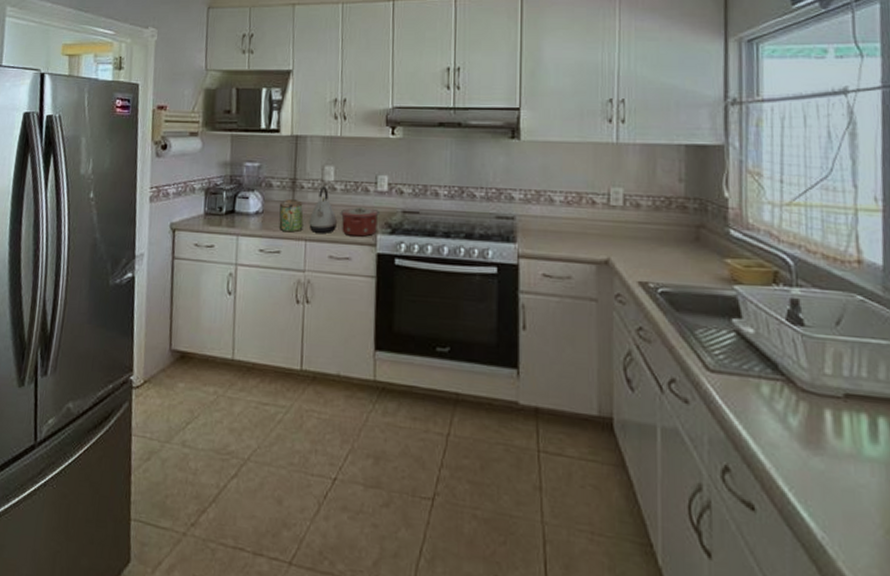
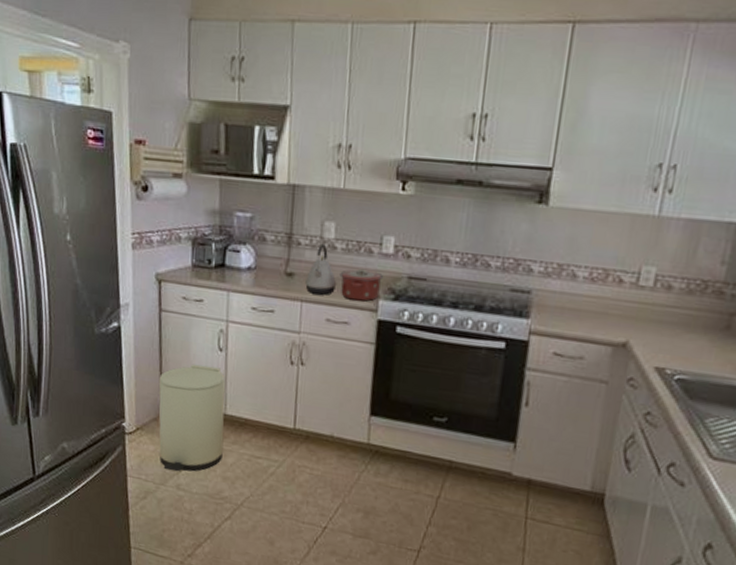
pedal bin: none [165,309,234,427] -> present [158,364,225,472]
canister: present [279,198,304,233] -> none [273,255,300,292]

